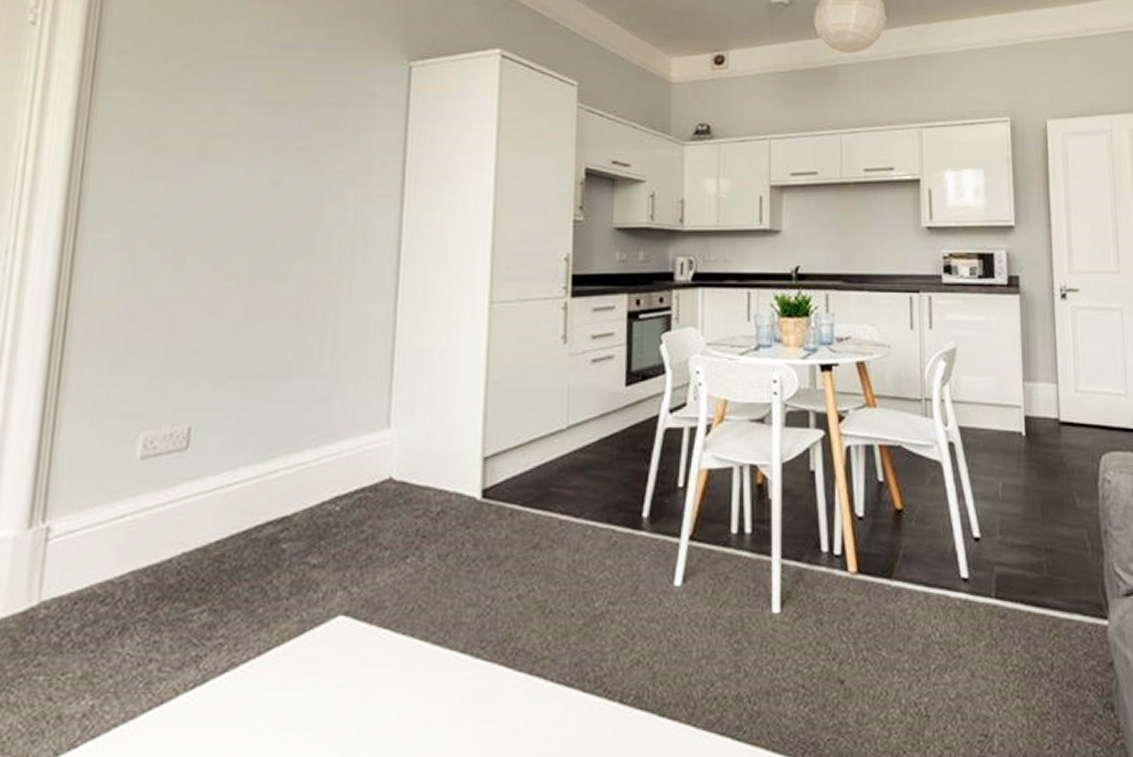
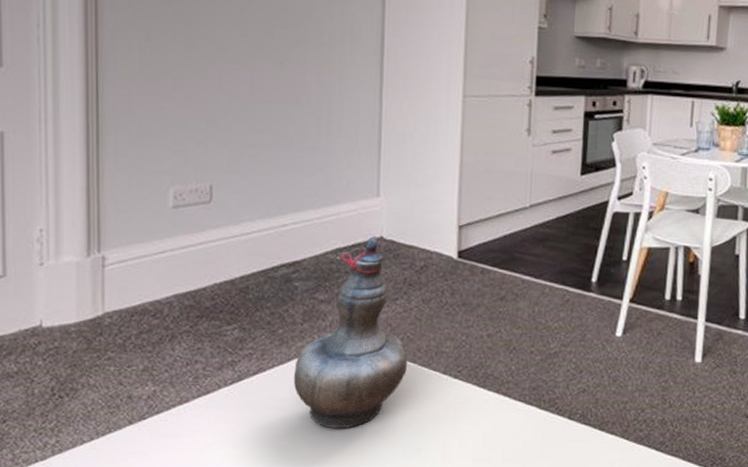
decorative vase: none [272,476,419,742] -> present [293,235,408,429]

